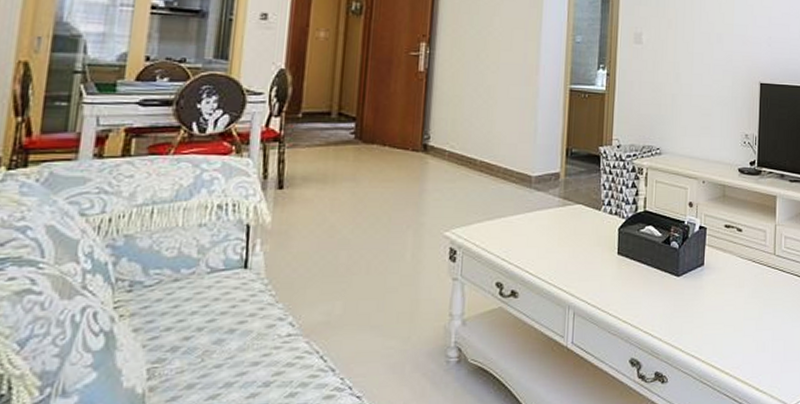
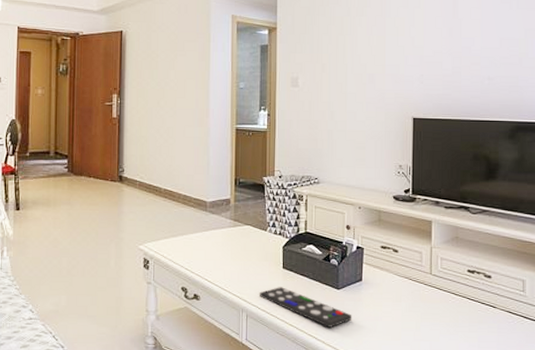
remote control: none [590,276,693,322] -> present [260,287,352,327]

